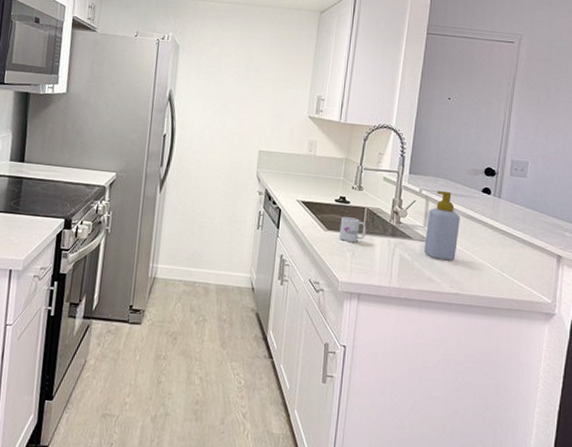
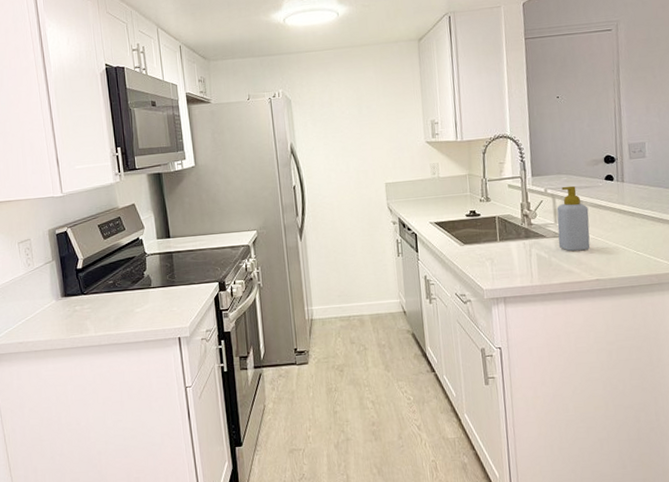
mug: present [339,216,366,242] -> none [475,228,501,252]

